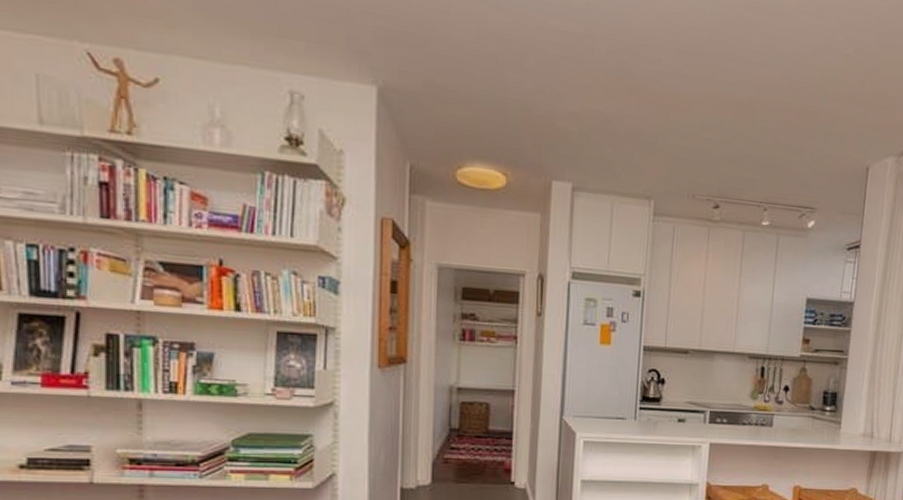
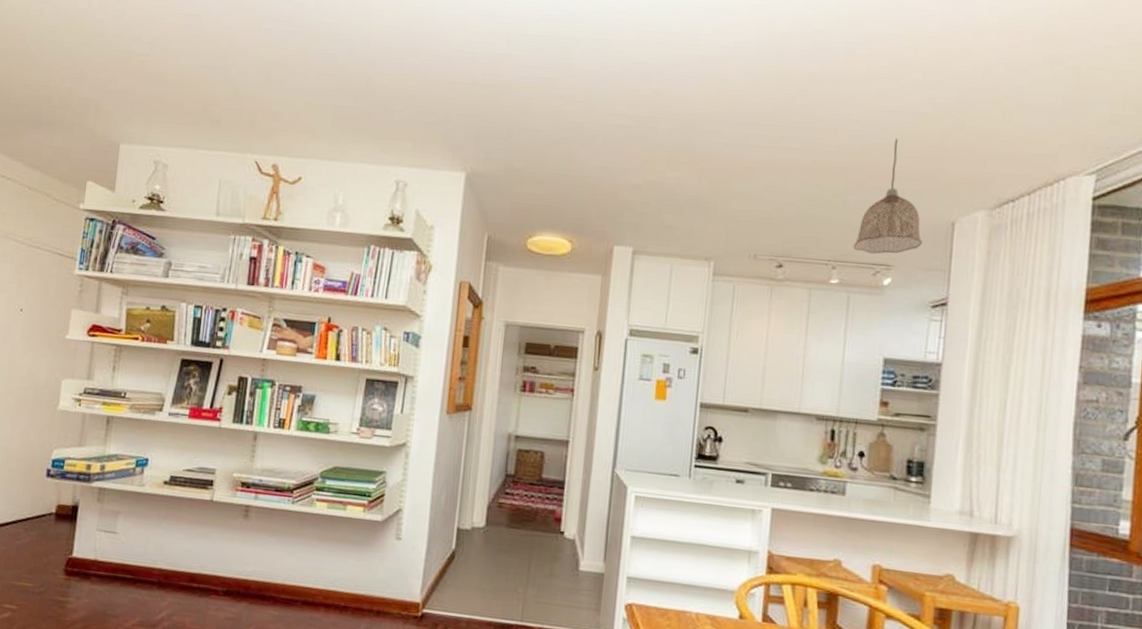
pendant lamp: none [782,79,842,197] -> present [853,138,923,254]

